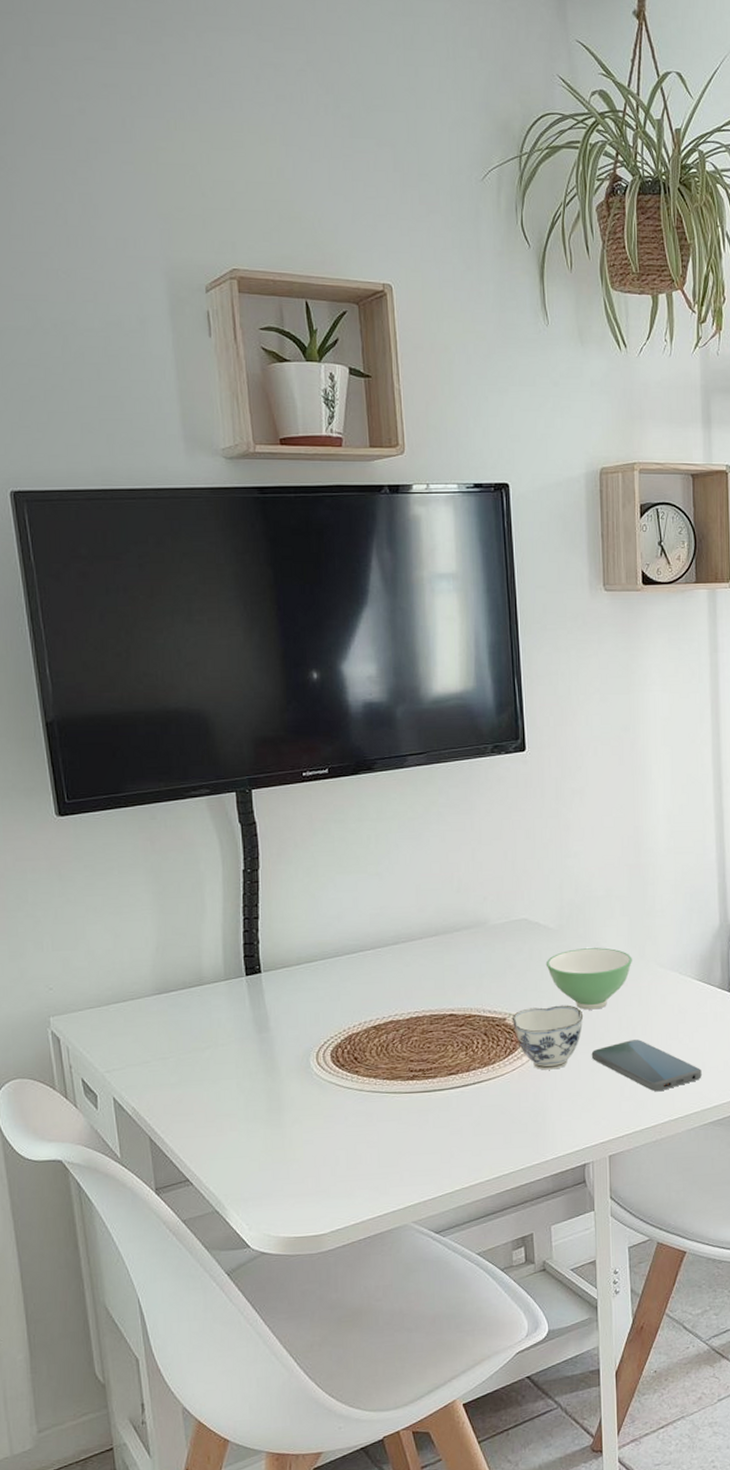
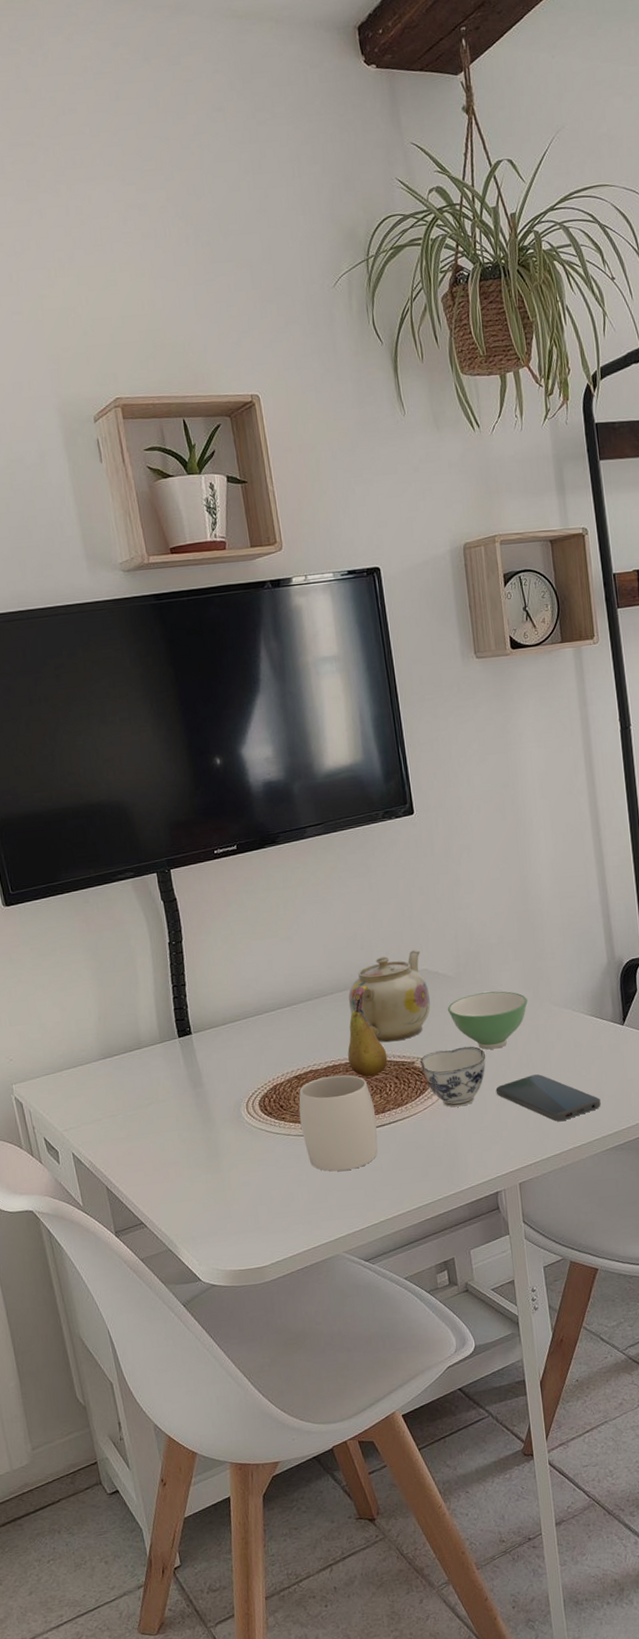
mug: none [374,1027,460,1133] -> present [298,1074,378,1172]
fruit: none [434,946,477,1032] -> present [348,998,388,1077]
teapot: none [438,897,529,995] -> present [348,950,431,1042]

